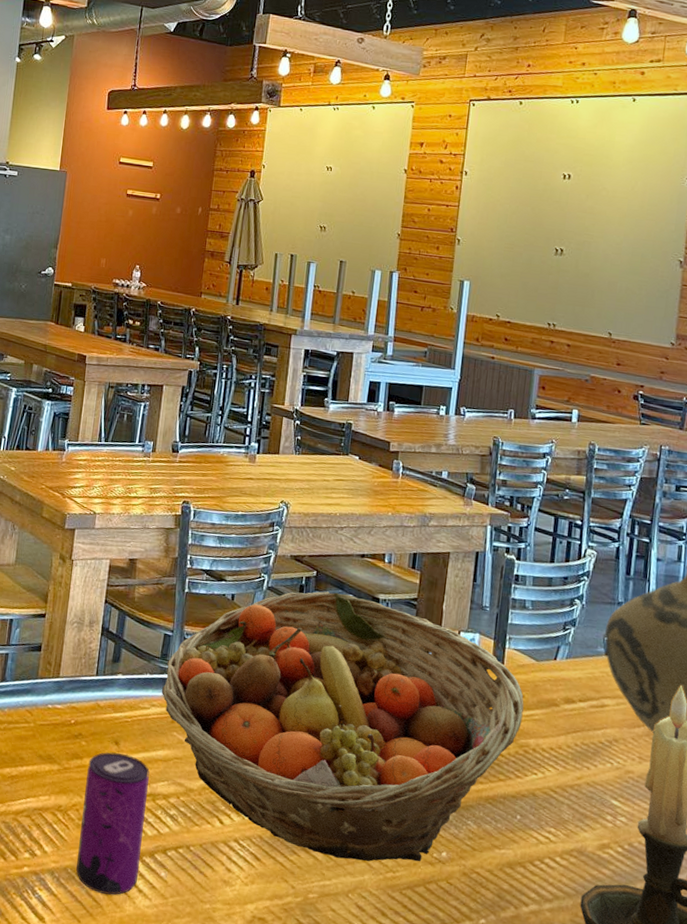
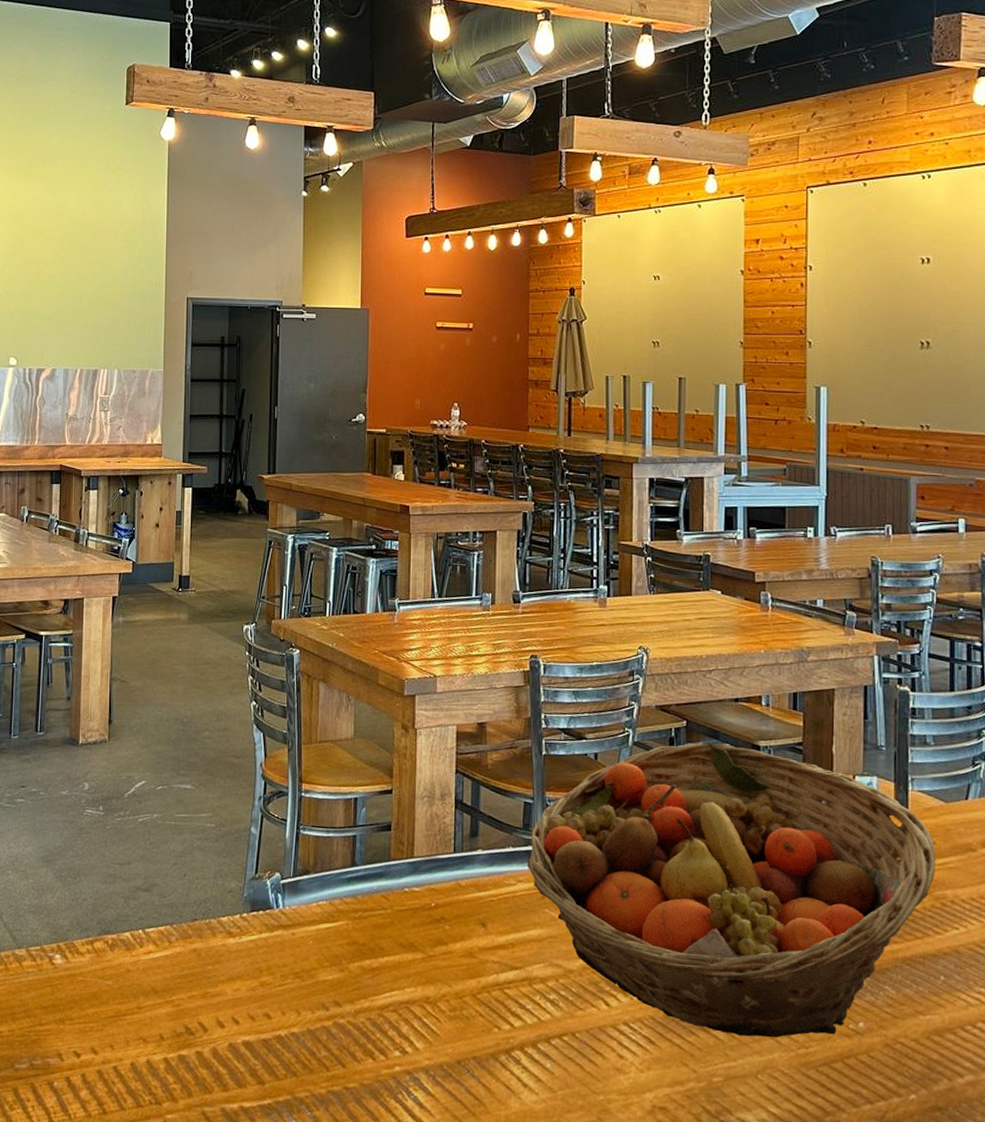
beverage can: present [76,752,150,895] -> none [453,935,523,1092]

